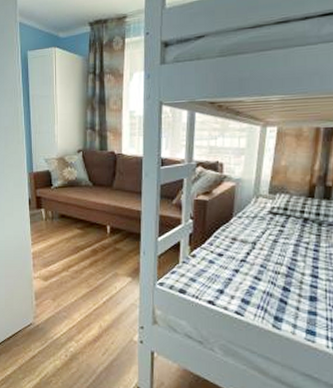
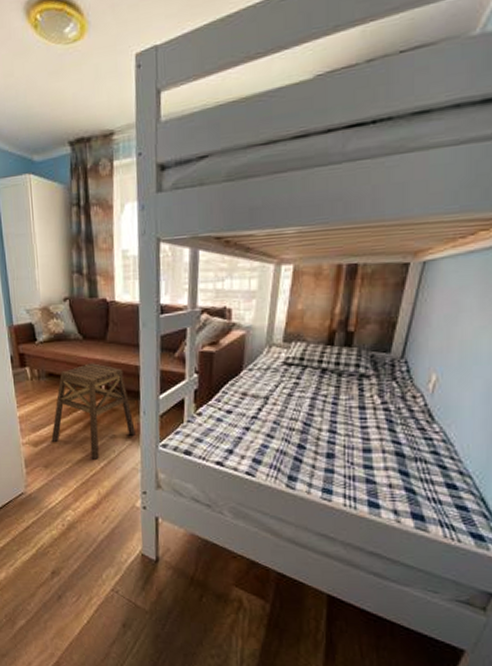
stool: none [60,207,135,295] -> present [51,363,135,459]

